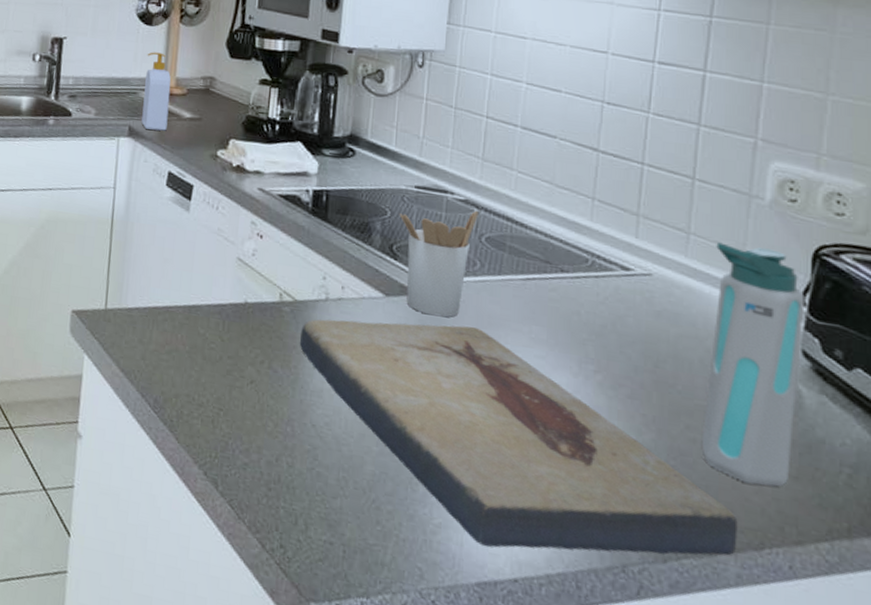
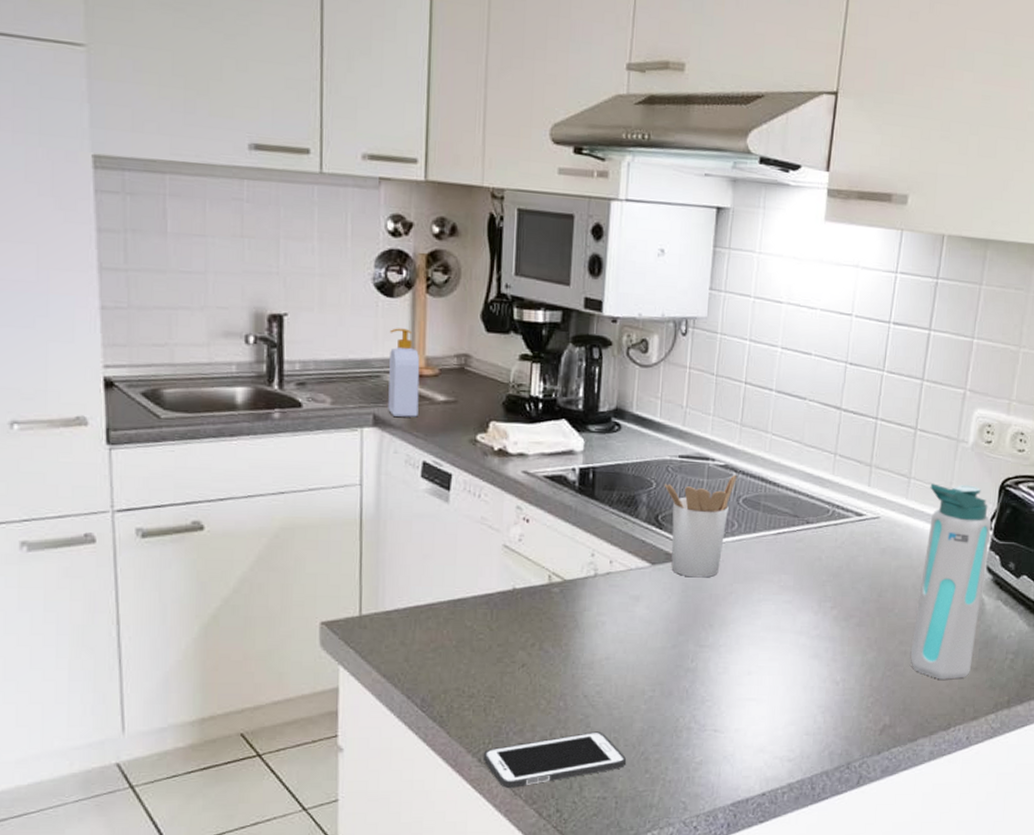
cell phone: none [208,463,356,513] -> present [483,731,627,789]
fish fossil: present [299,319,738,556] -> none [569,582,933,771]

